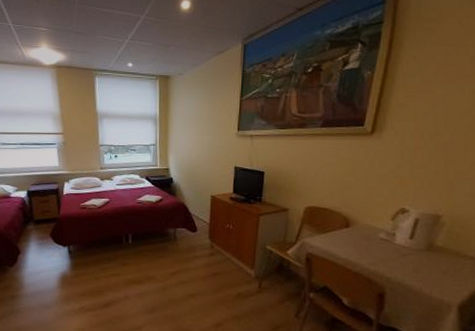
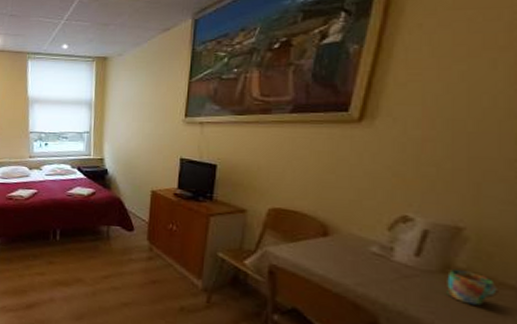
mug: none [430,247,463,273] -> present [447,268,499,305]

